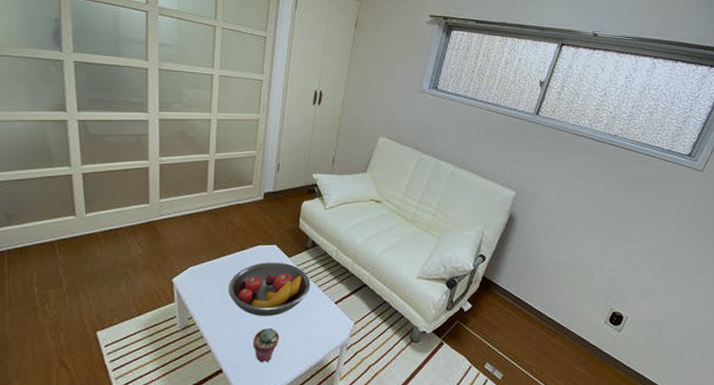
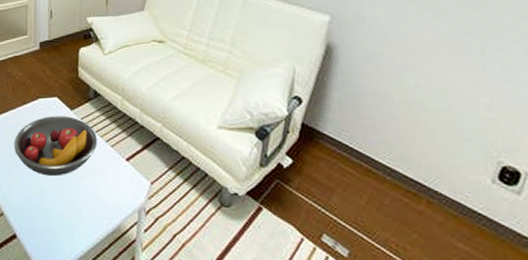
potted succulent: present [253,328,280,363] -> none [43,189,71,228]

